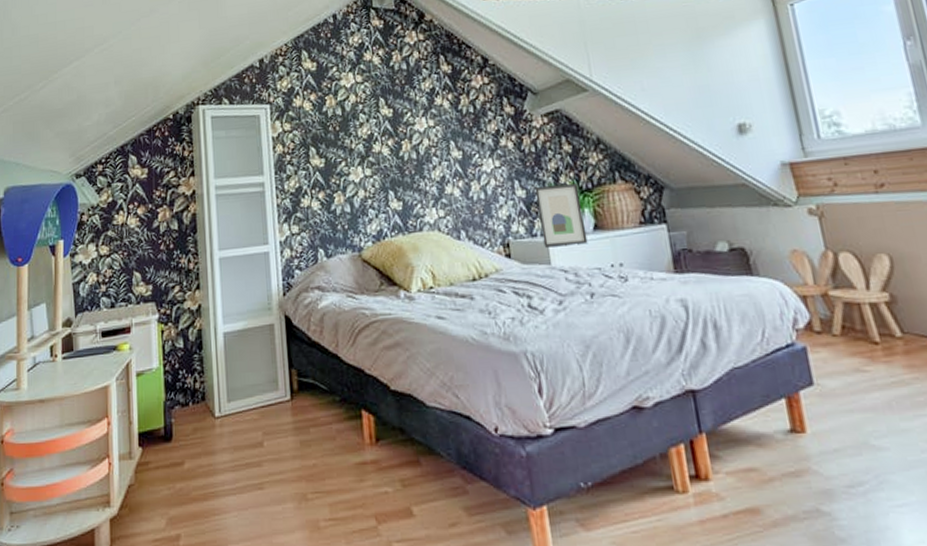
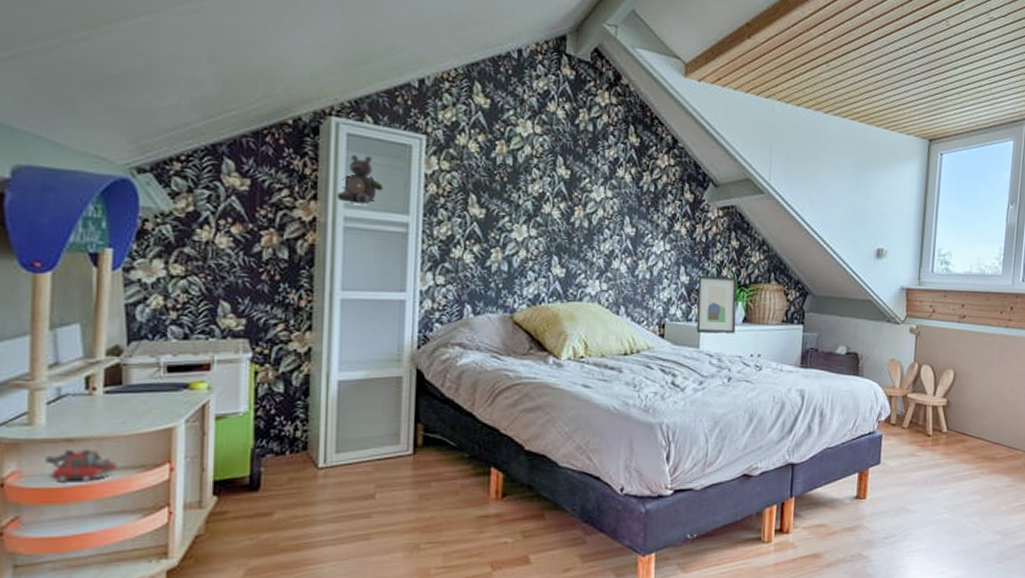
toy car: none [28,408,74,438] -> present [45,450,119,483]
stuffed animal: none [208,131,242,174] -> present [336,154,384,204]

